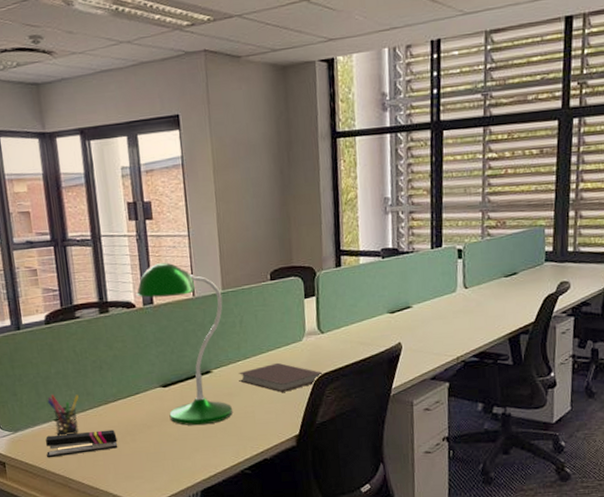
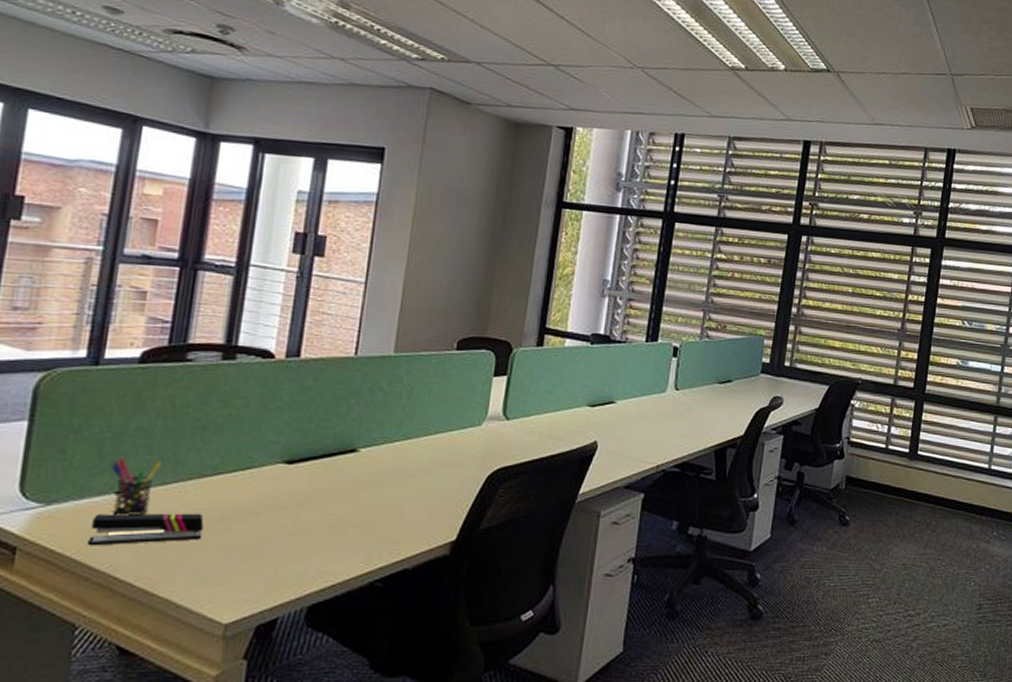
desk lamp: present [135,262,233,426] -> none [278,309,393,518]
notebook: present [238,362,325,392] -> none [392,448,501,486]

